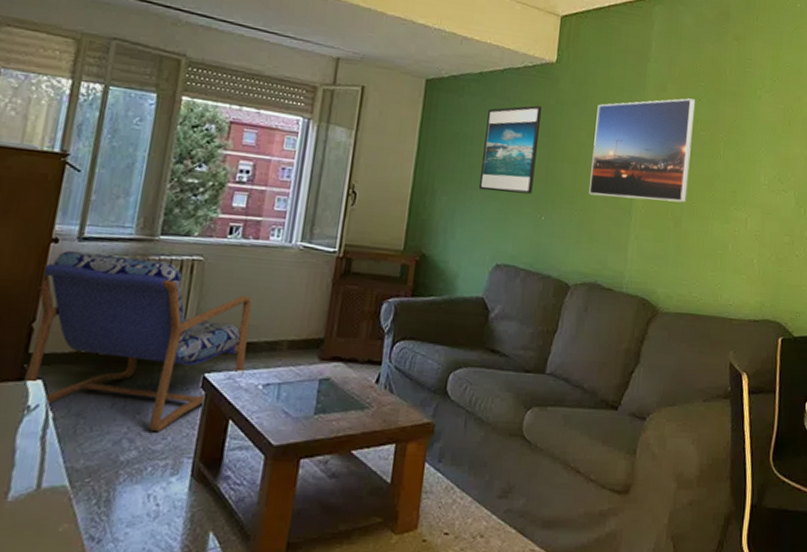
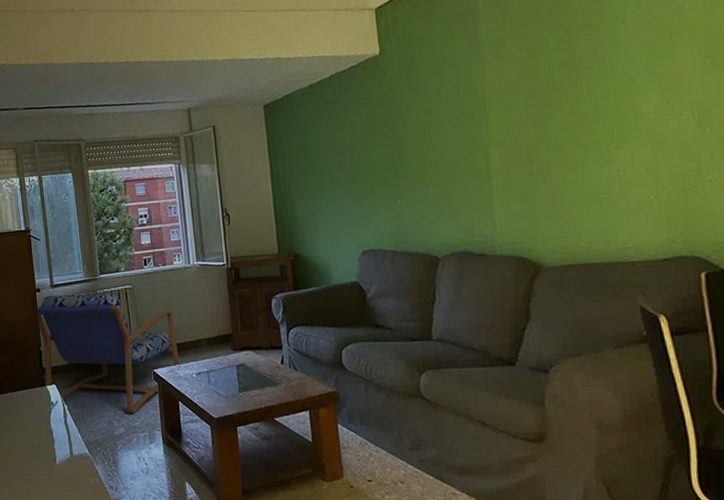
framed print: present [479,105,543,194] -> none [325,99,383,189]
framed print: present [589,98,695,203] -> none [431,46,553,170]

